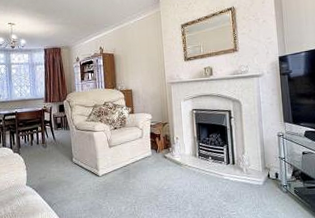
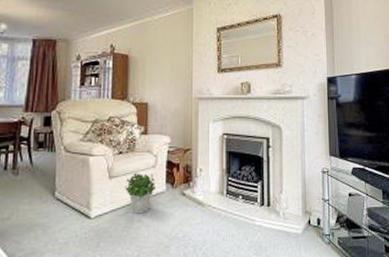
potted plant: none [120,142,144,173] -> present [124,172,155,214]

